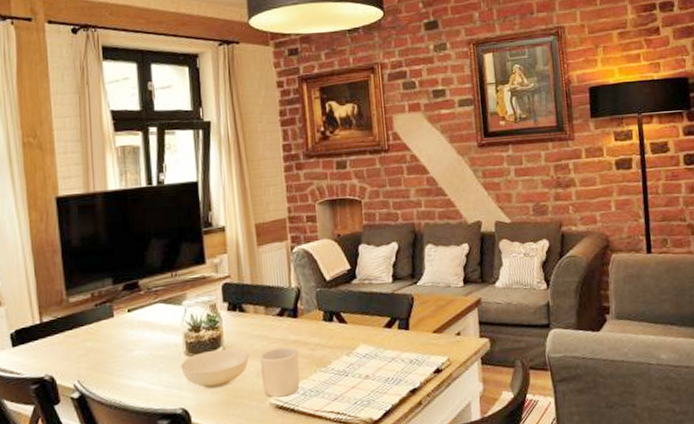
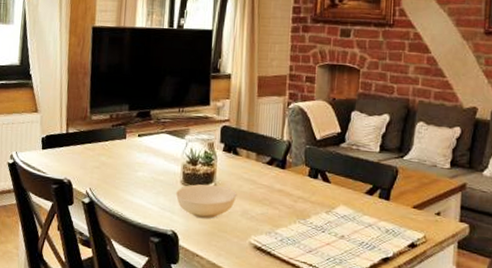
mug: present [259,346,300,398] -> none [245,192,282,240]

